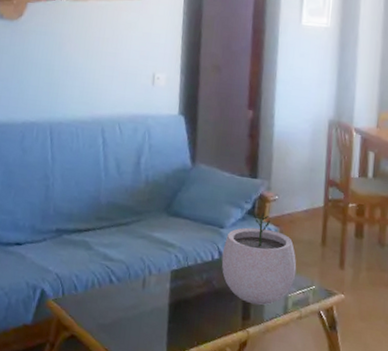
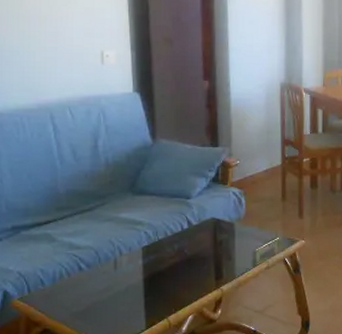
plant pot: present [221,211,297,305] -> none [191,178,262,264]

